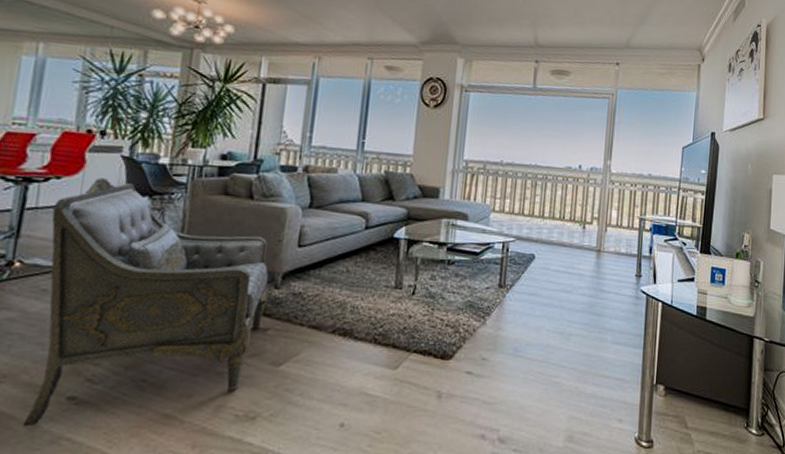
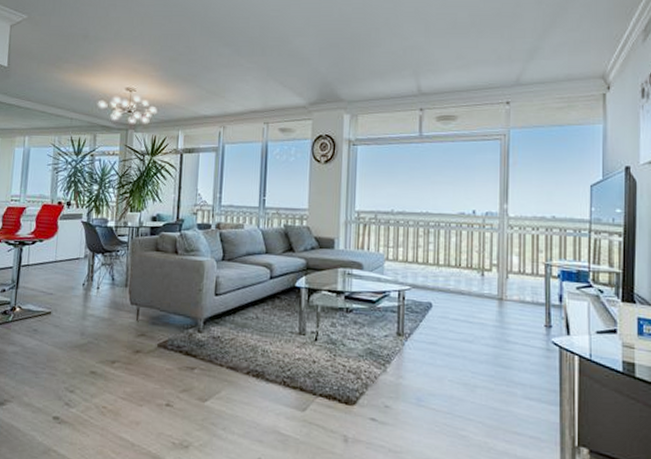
armchair: present [22,178,269,427] -> none [25,240,194,439]

